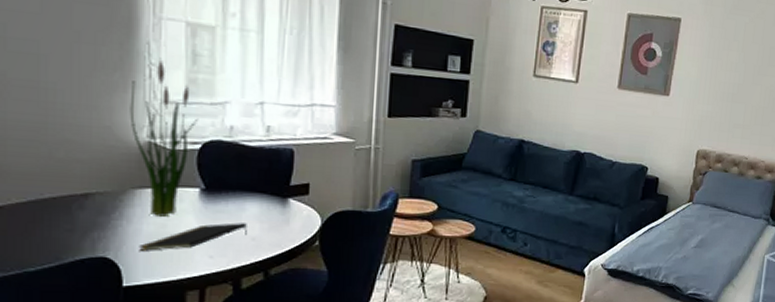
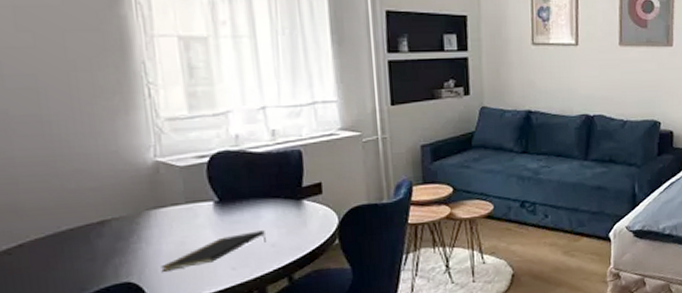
plant: present [129,57,199,217] -> none [132,75,204,235]

